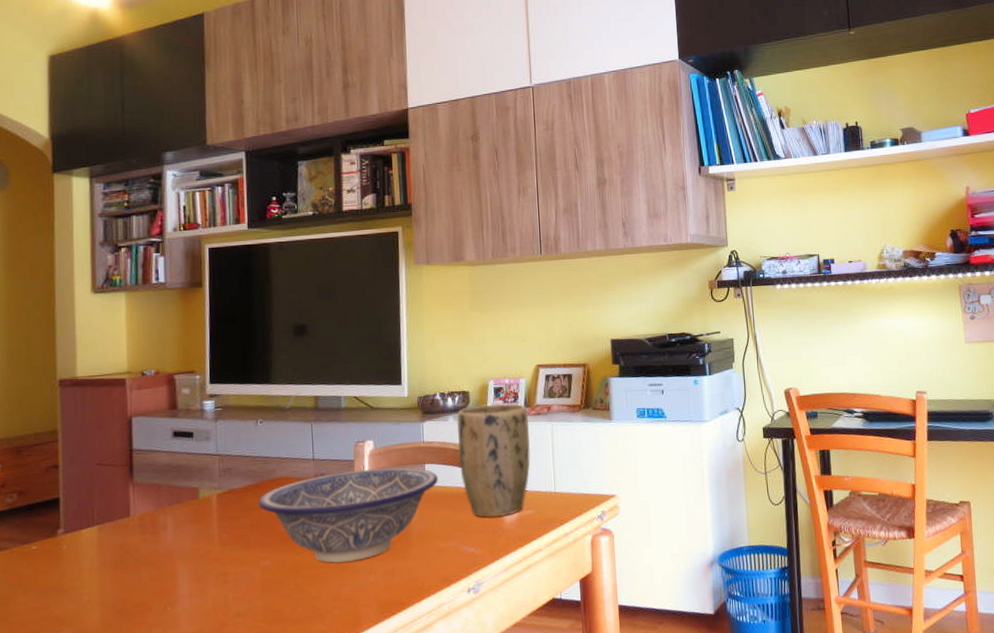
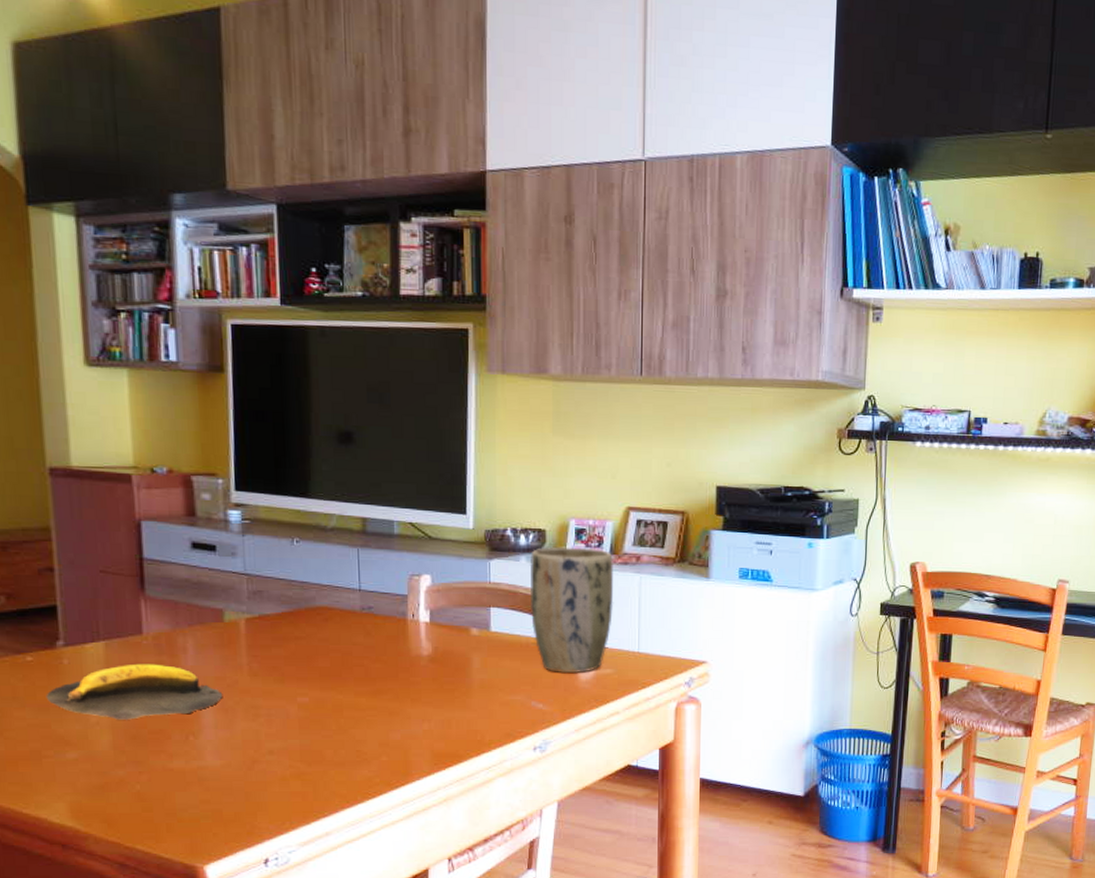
banana: none [46,542,197,597] -> present [46,663,223,720]
decorative bowl: present [258,467,438,563] -> none [294,606,505,706]

